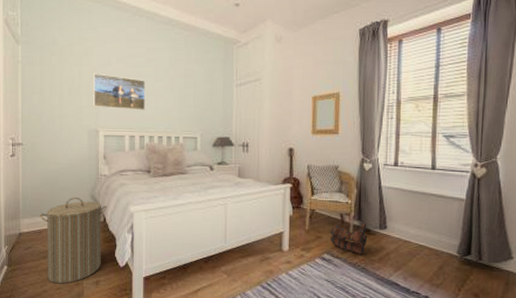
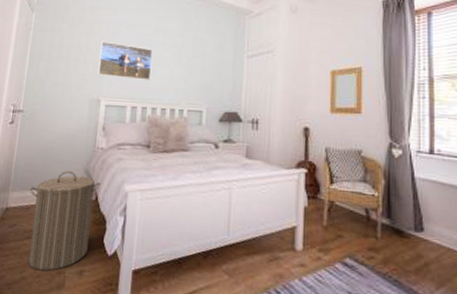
boots: present [330,223,368,255] -> none [353,220,400,263]

